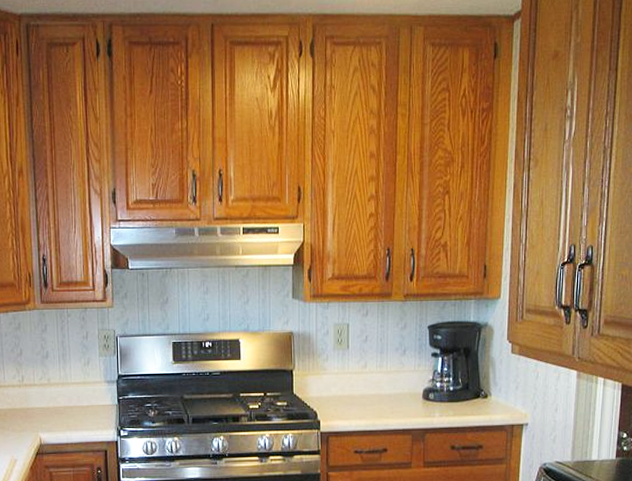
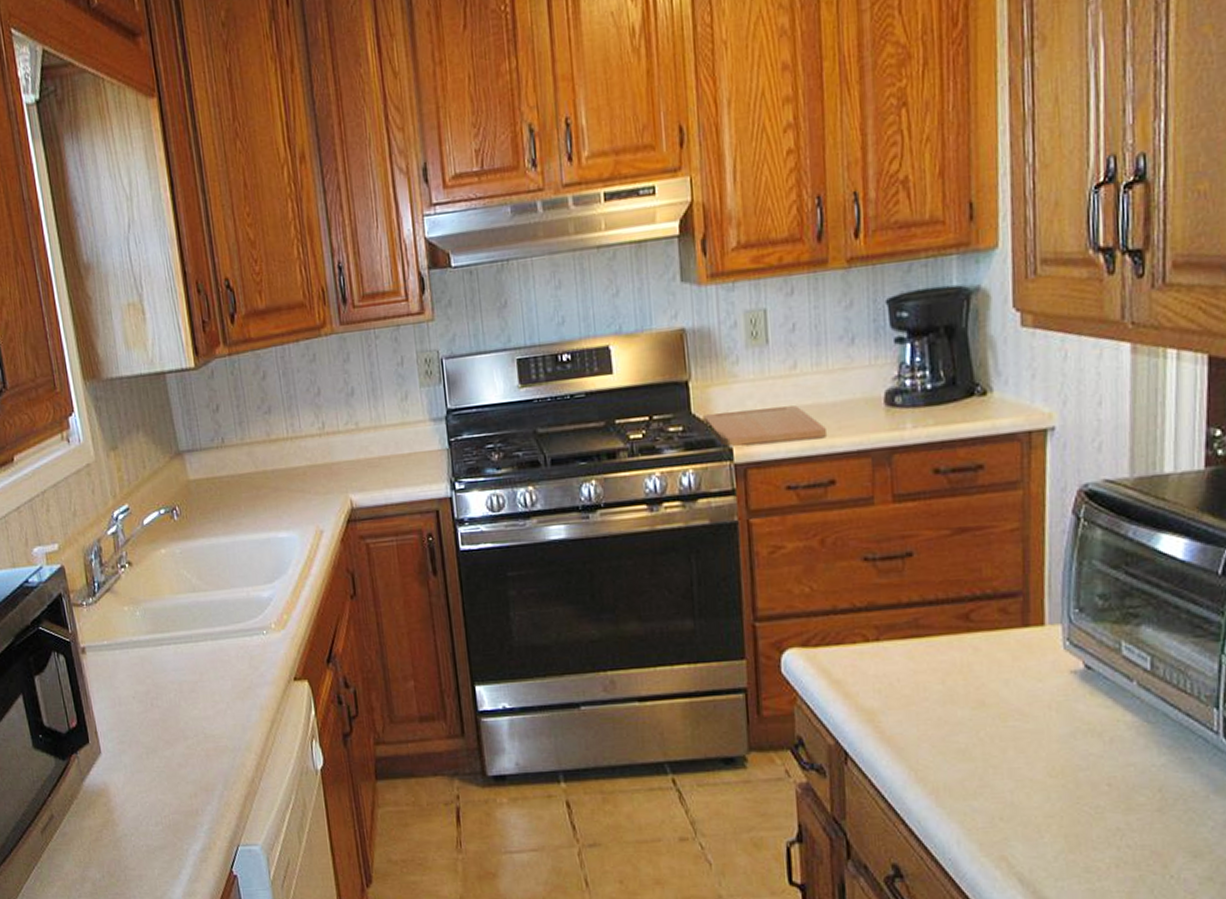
cutting board: none [302,394,383,419] -> present [704,405,826,447]

